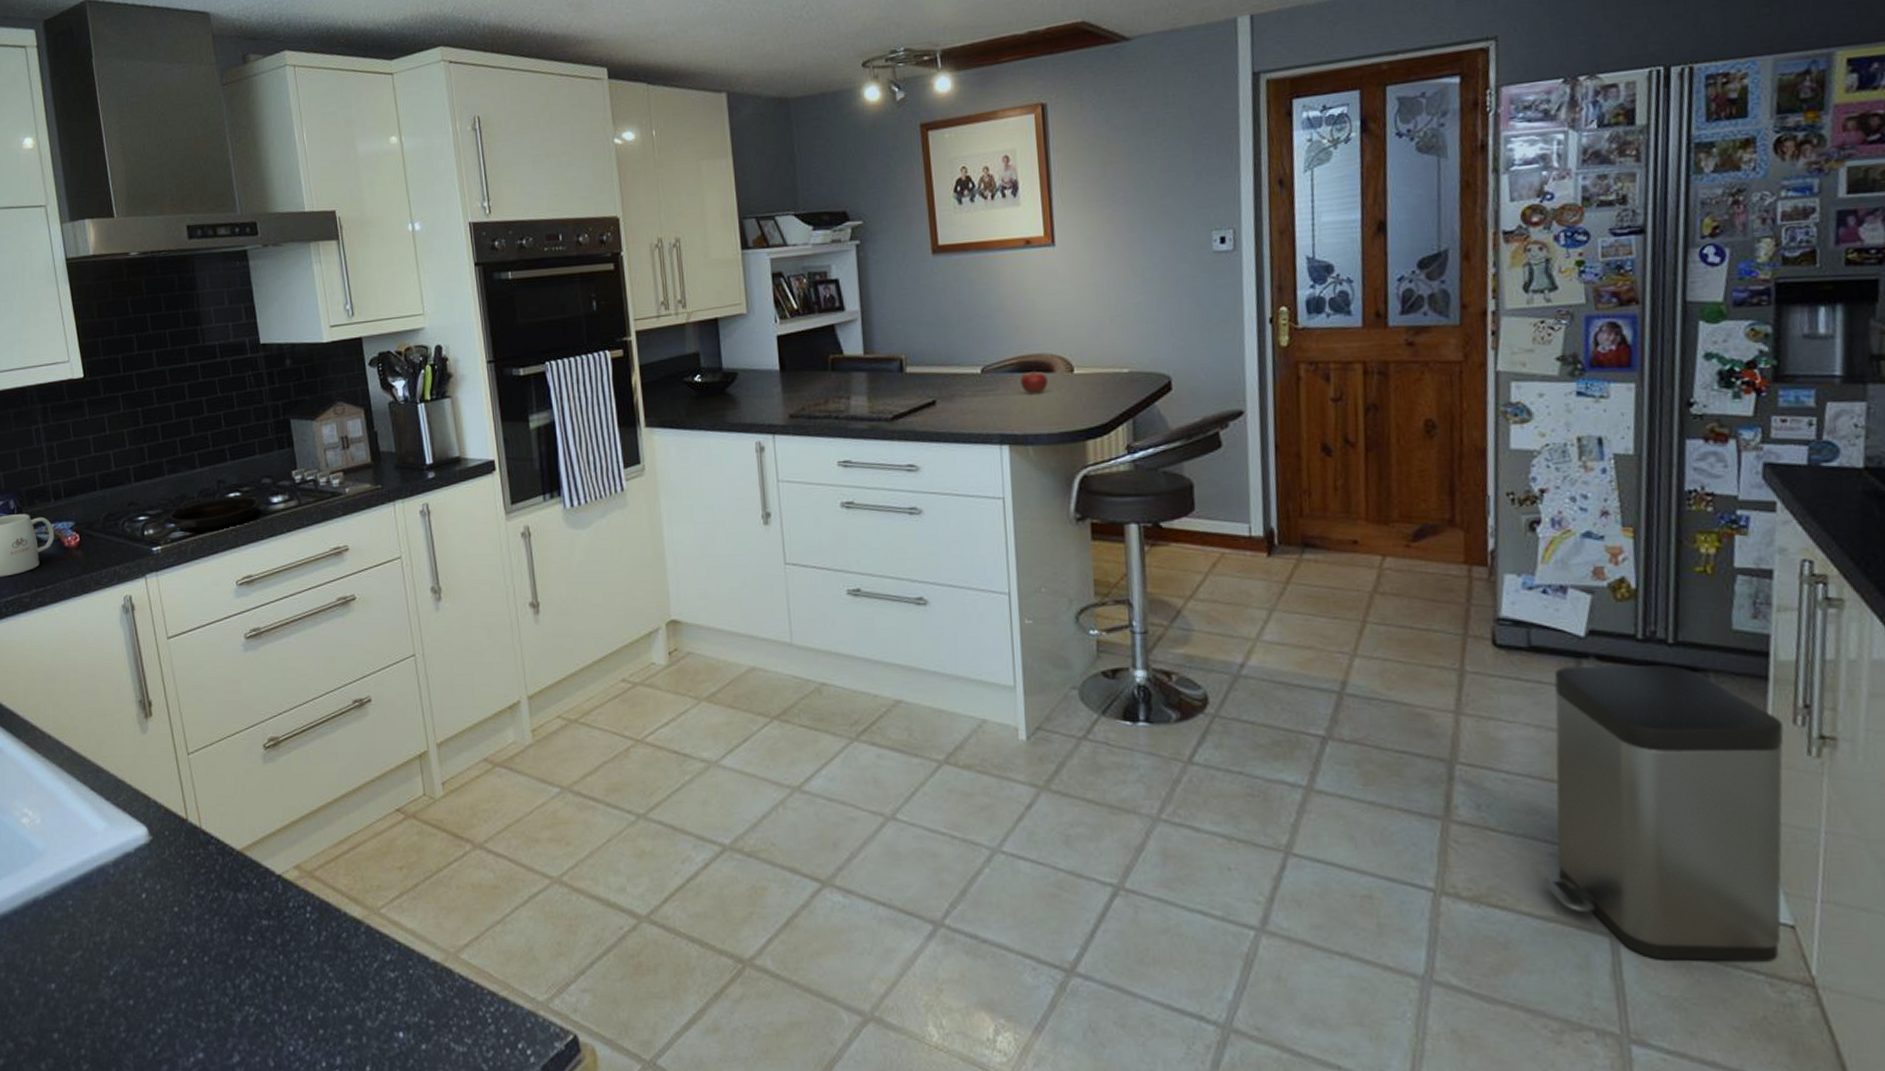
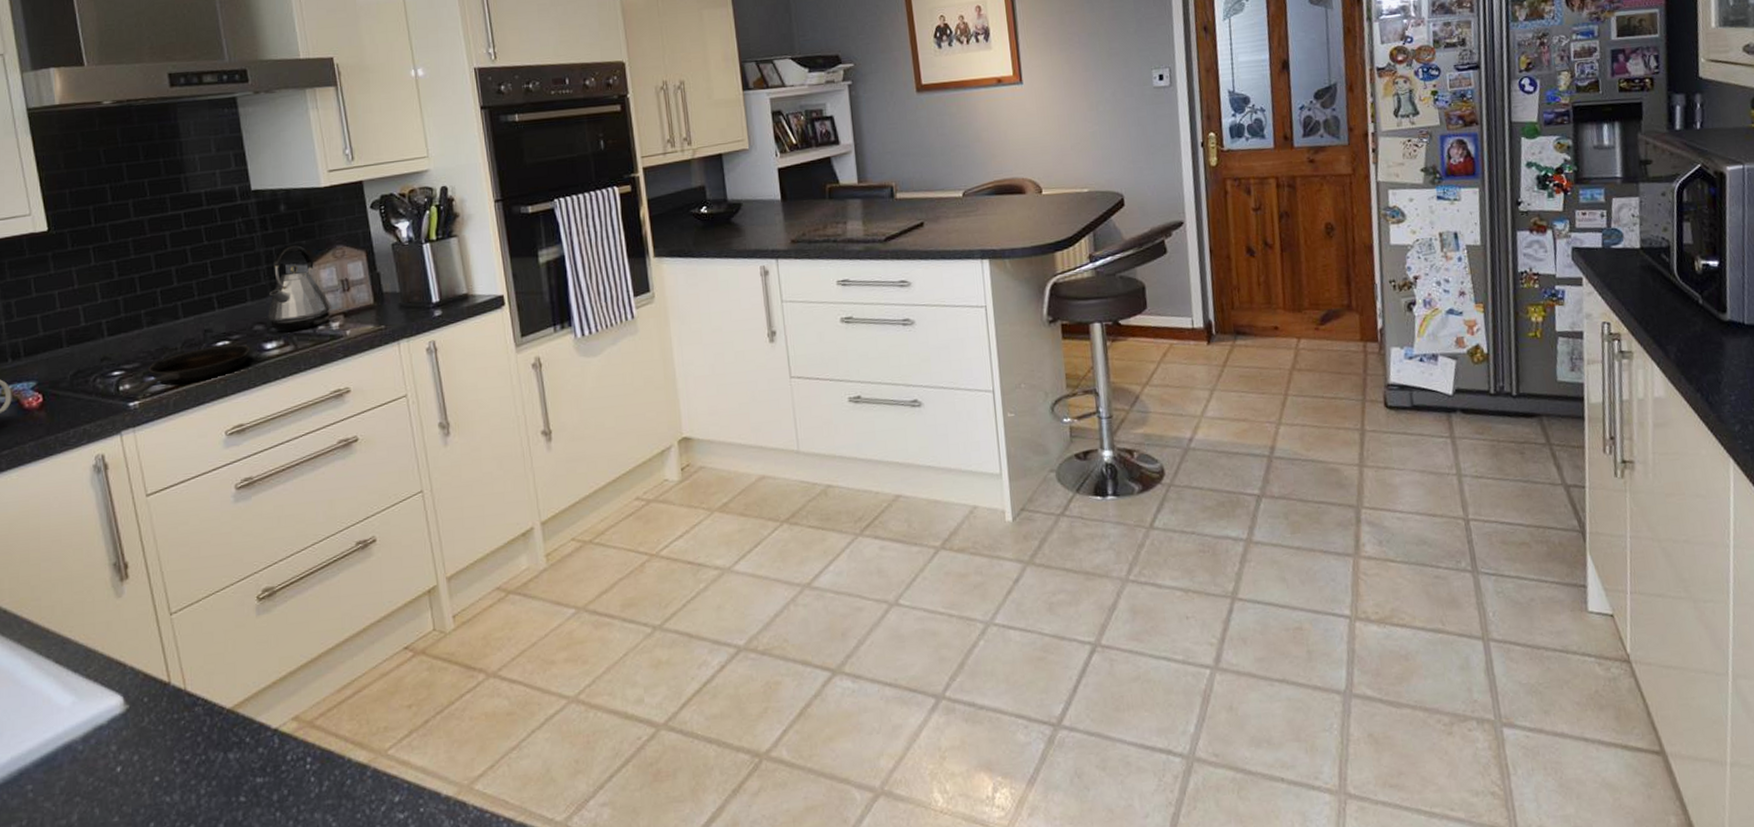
kettle: none [274,400,333,486] -> present [268,245,332,332]
fruit: present [1020,370,1049,395] -> none [997,192,1021,214]
pedal bin: present [1543,665,1784,963] -> none [1431,413,1605,655]

